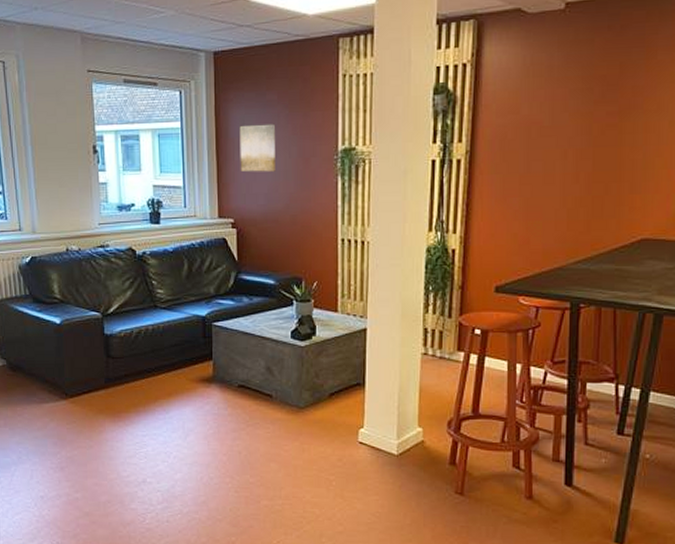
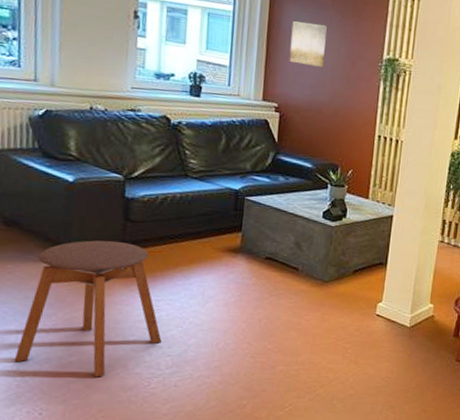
stool: none [31,378,151,513] -> present [14,240,162,377]

